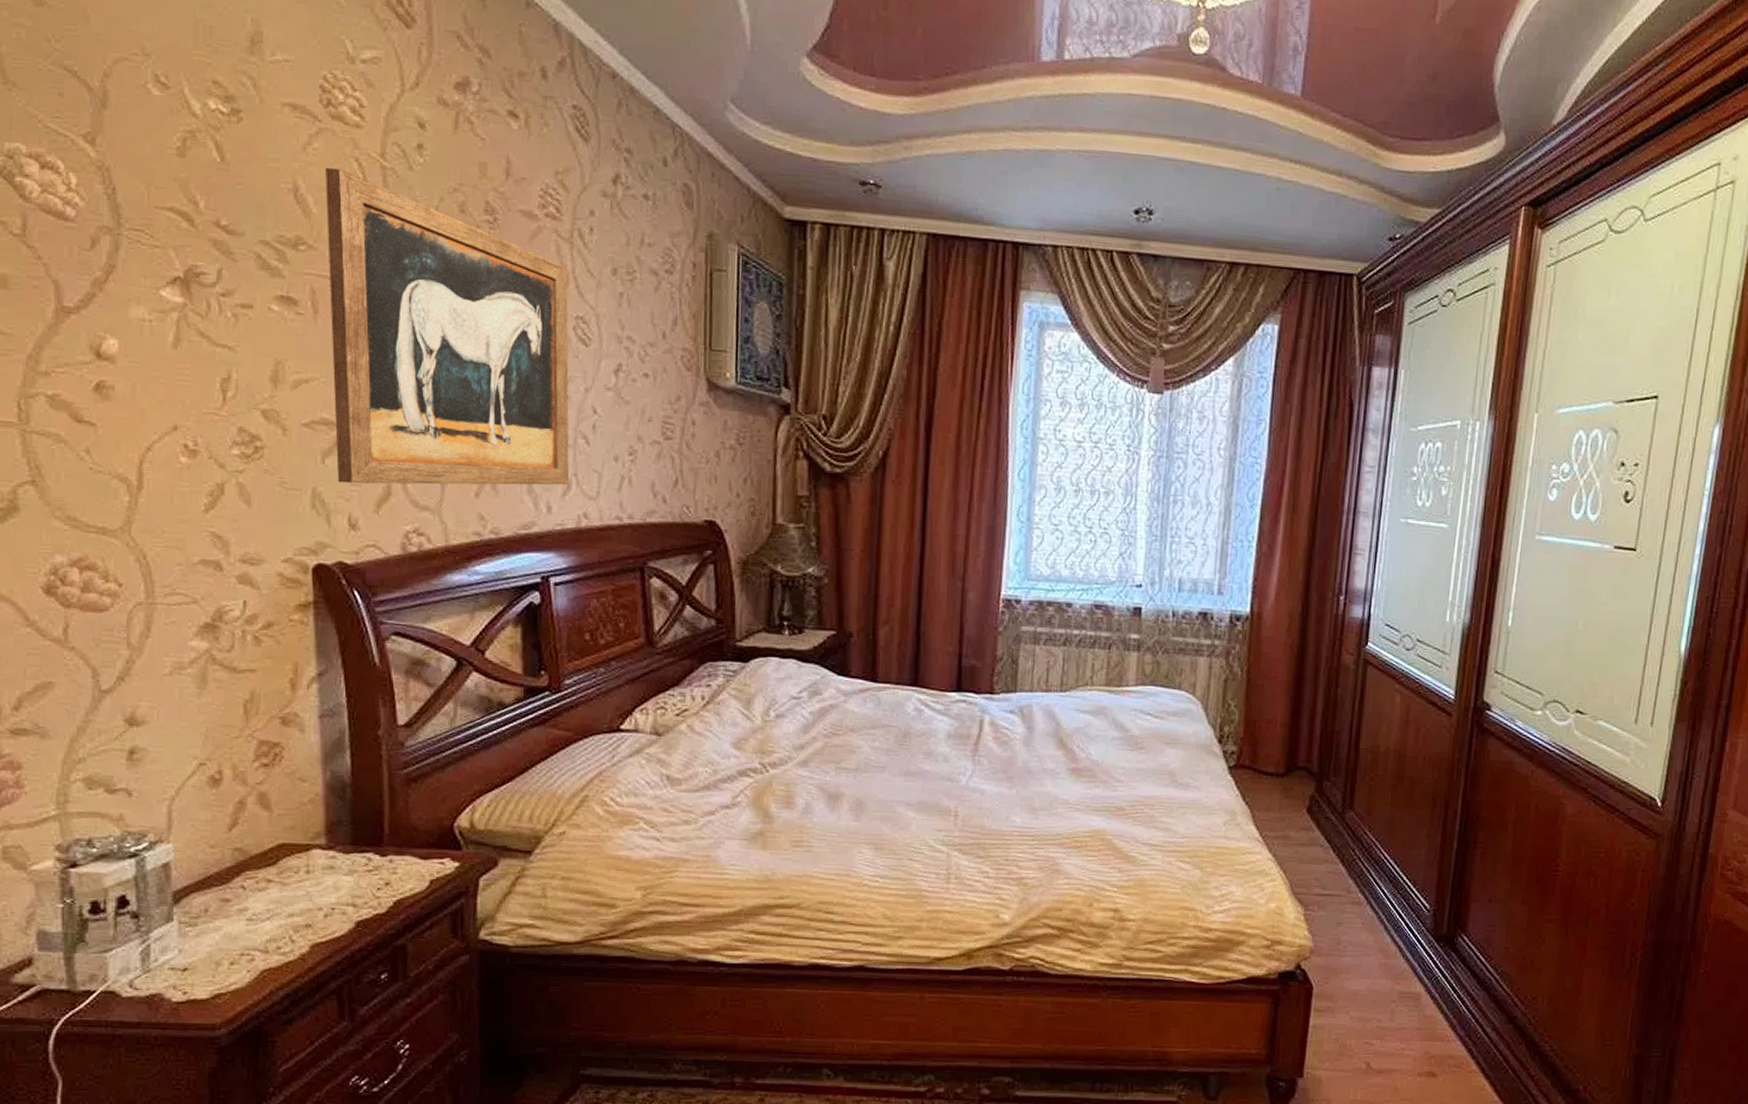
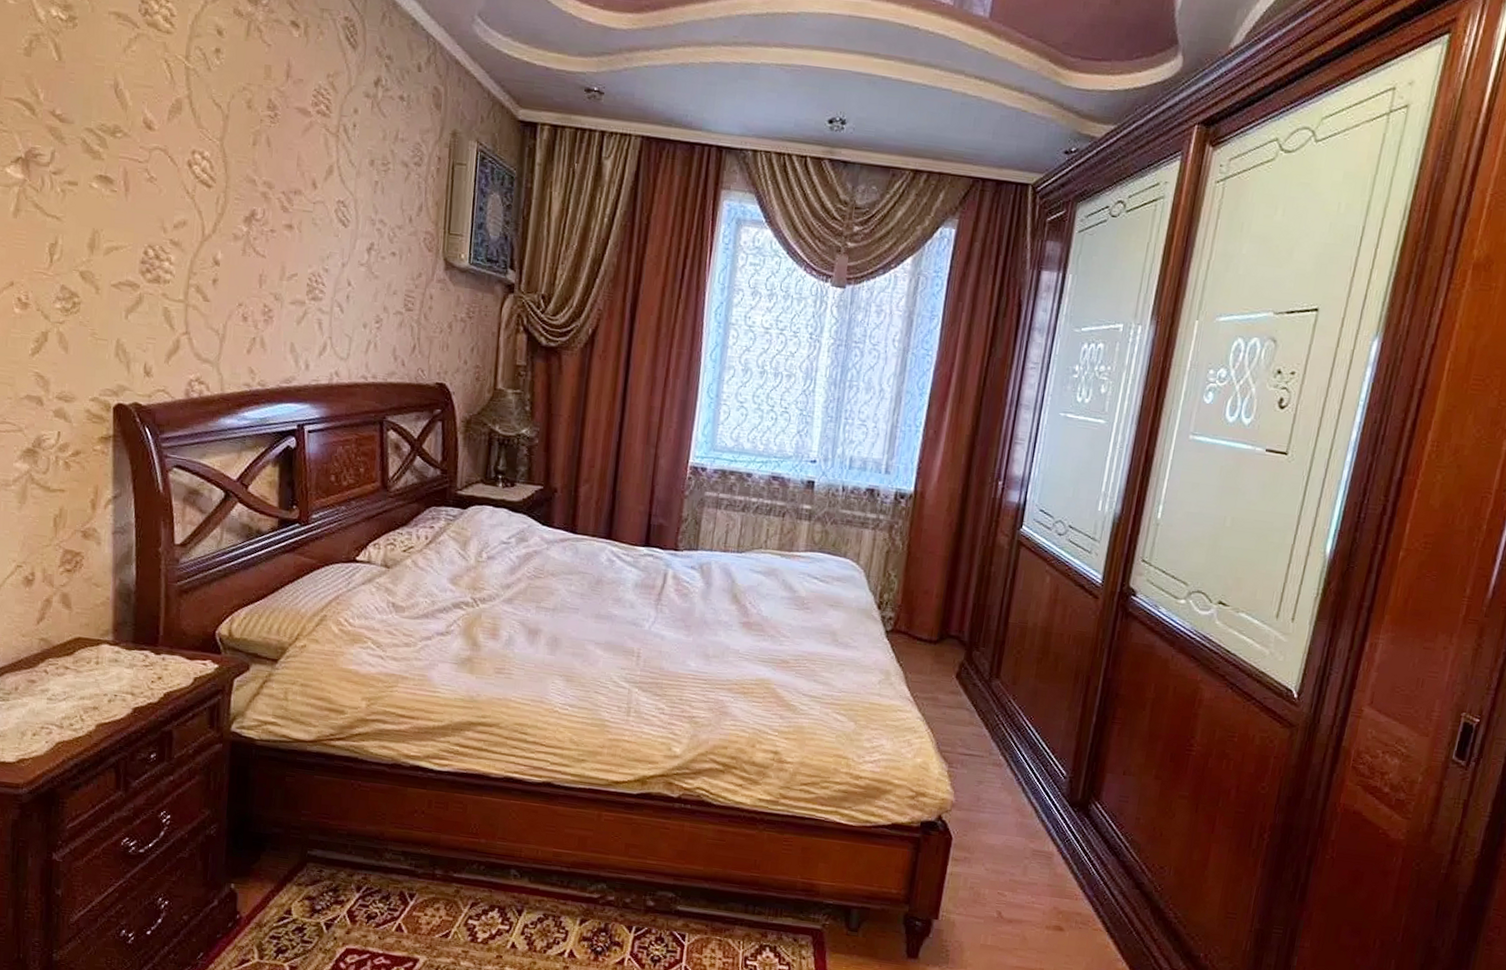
wall art: present [325,167,569,486] -> none [137,66,333,347]

